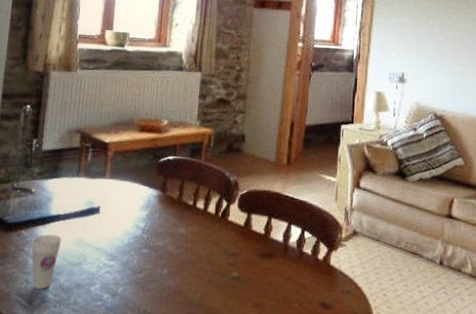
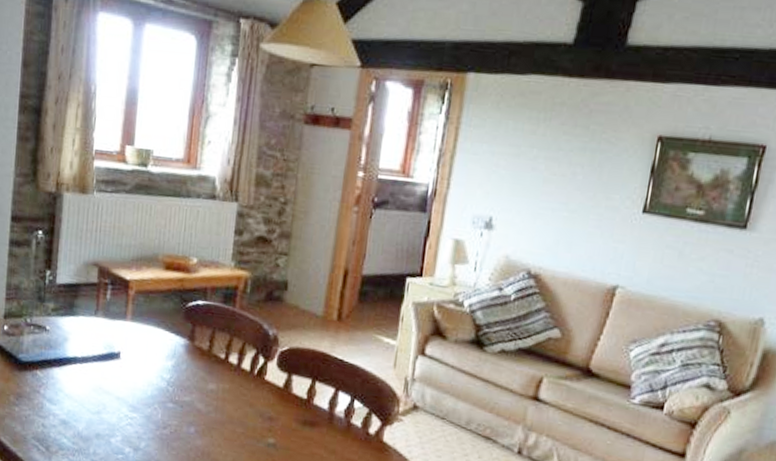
cup: present [31,234,62,290] -> none [47,377,80,436]

